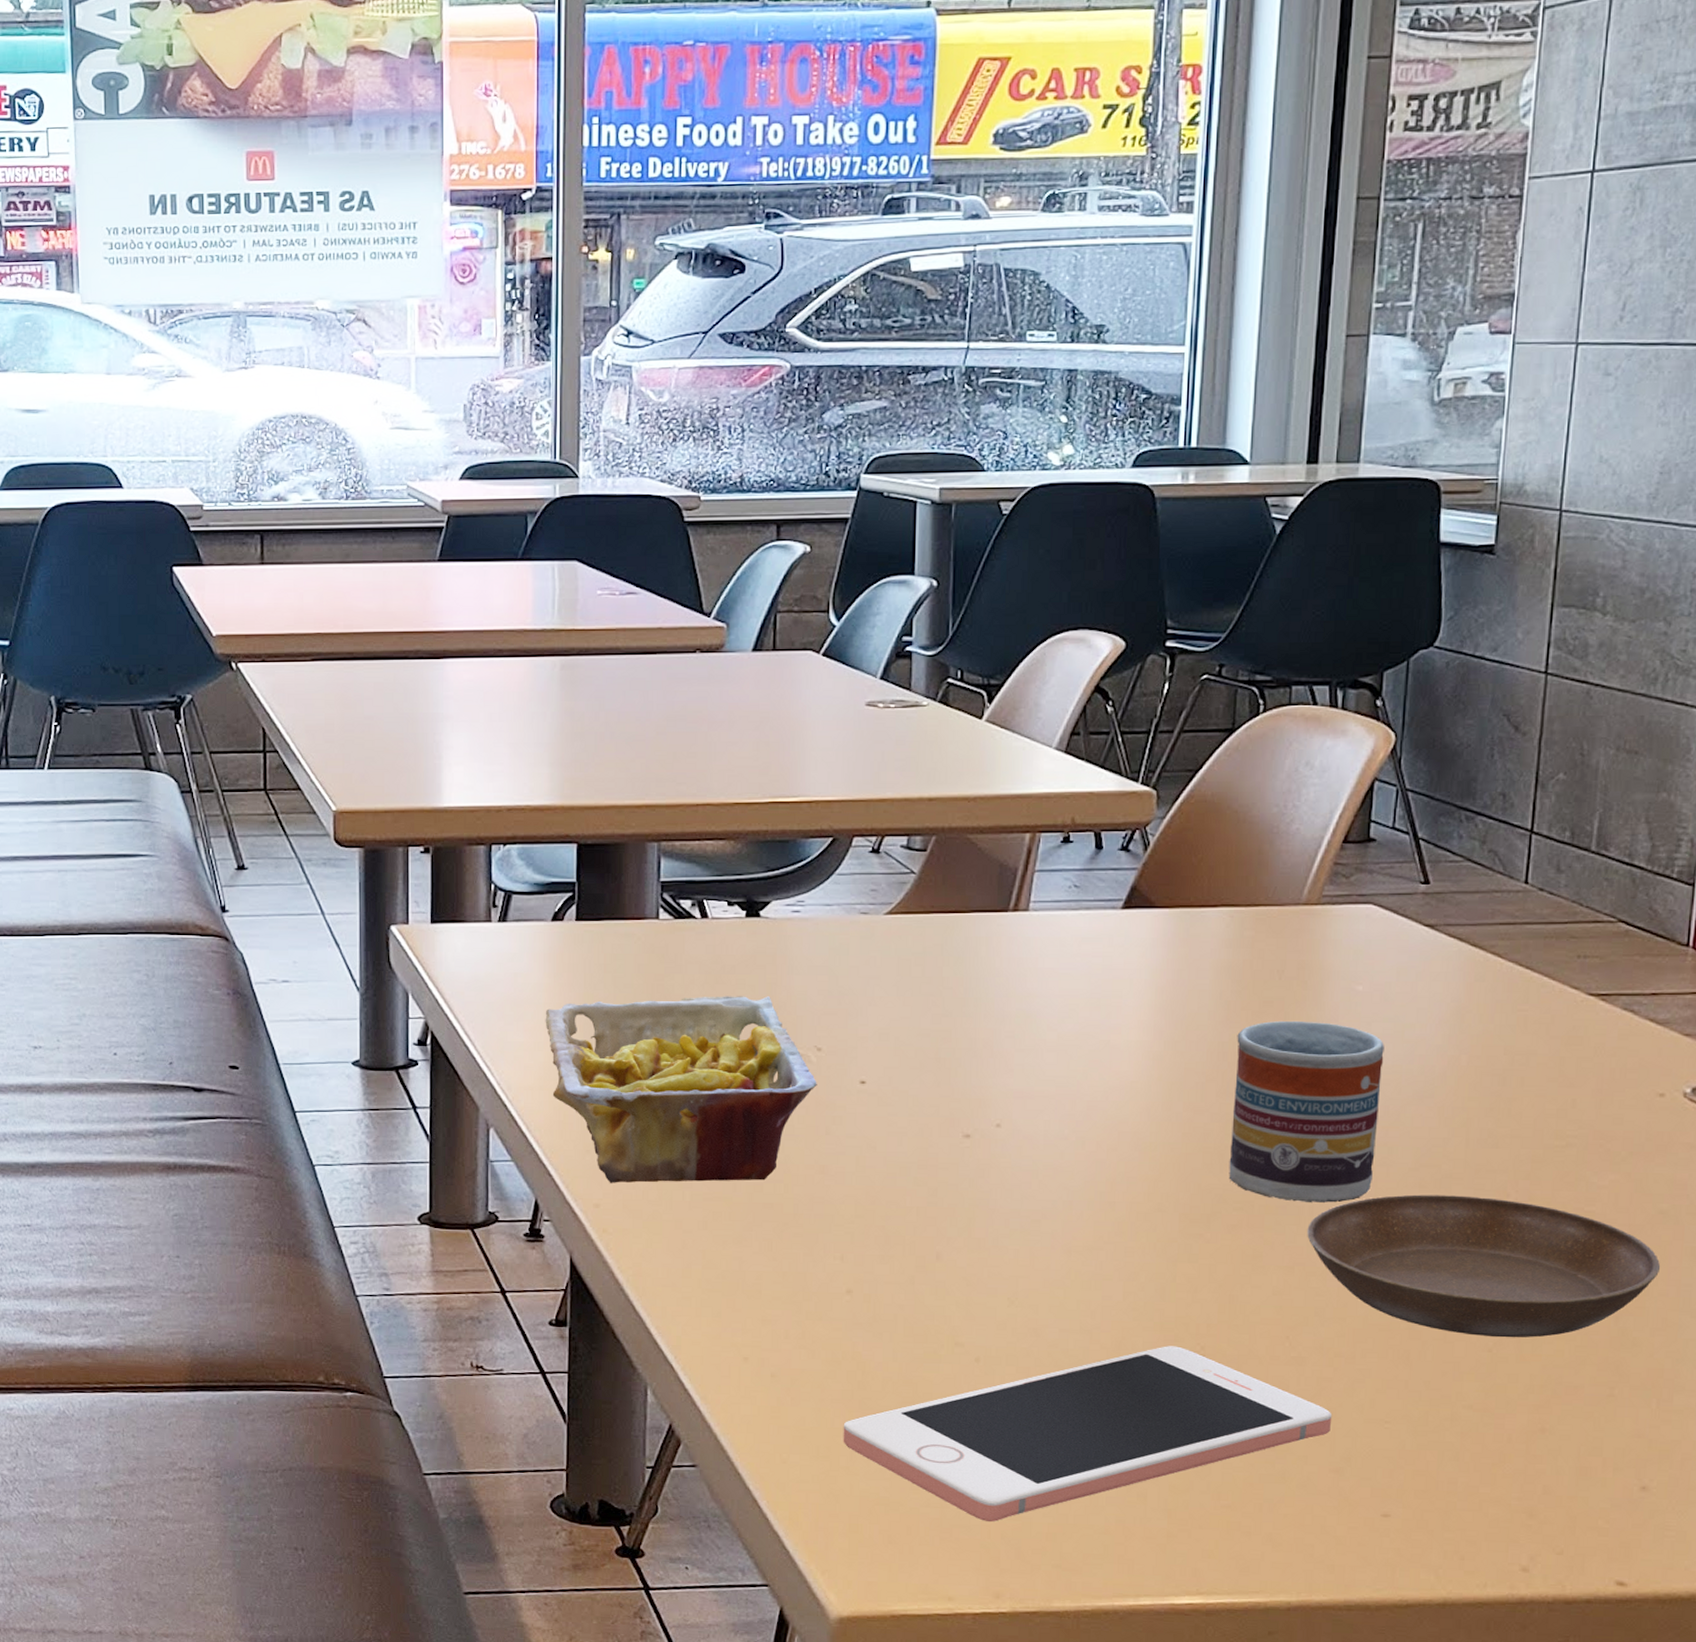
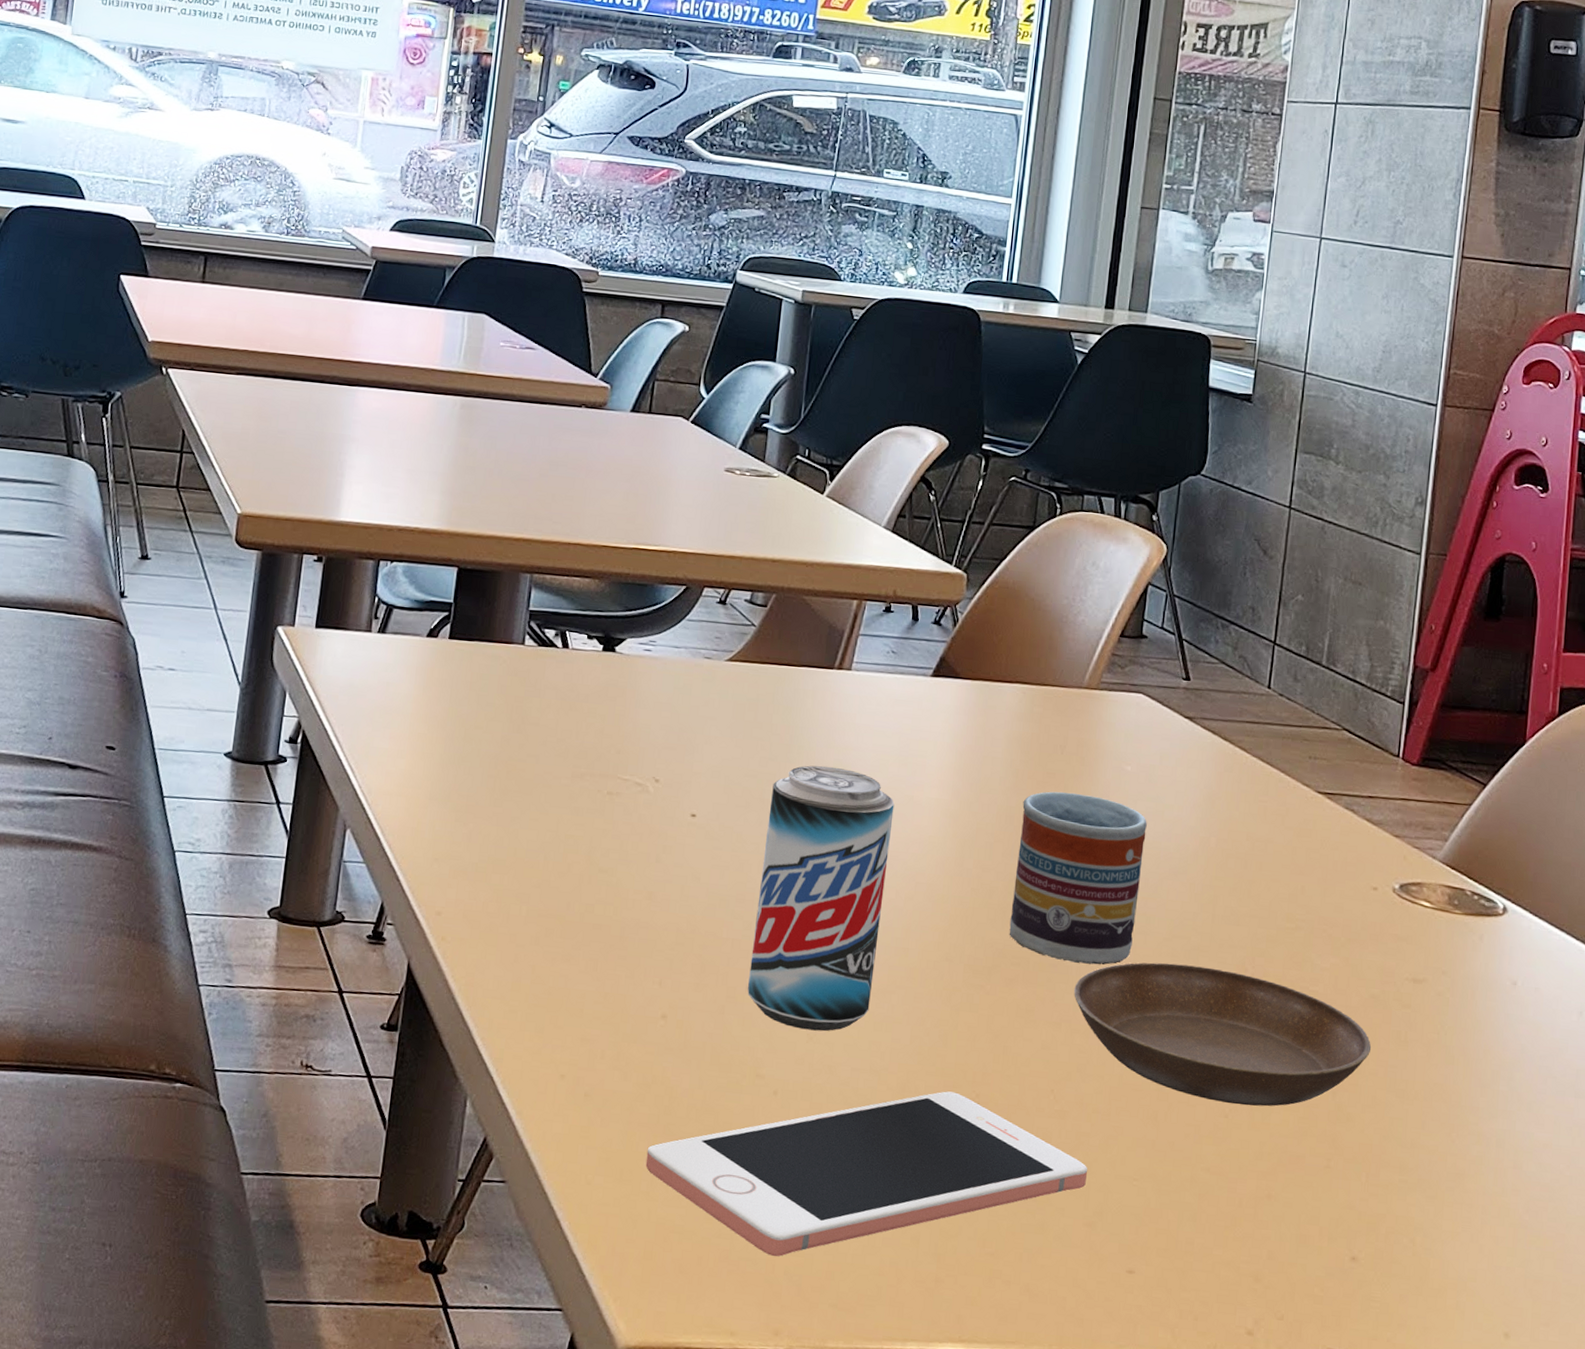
french fries: present [545,996,817,1183] -> none [409,715,653,902]
beer can: none [938,1017,1089,1294] -> present [747,765,895,1032]

